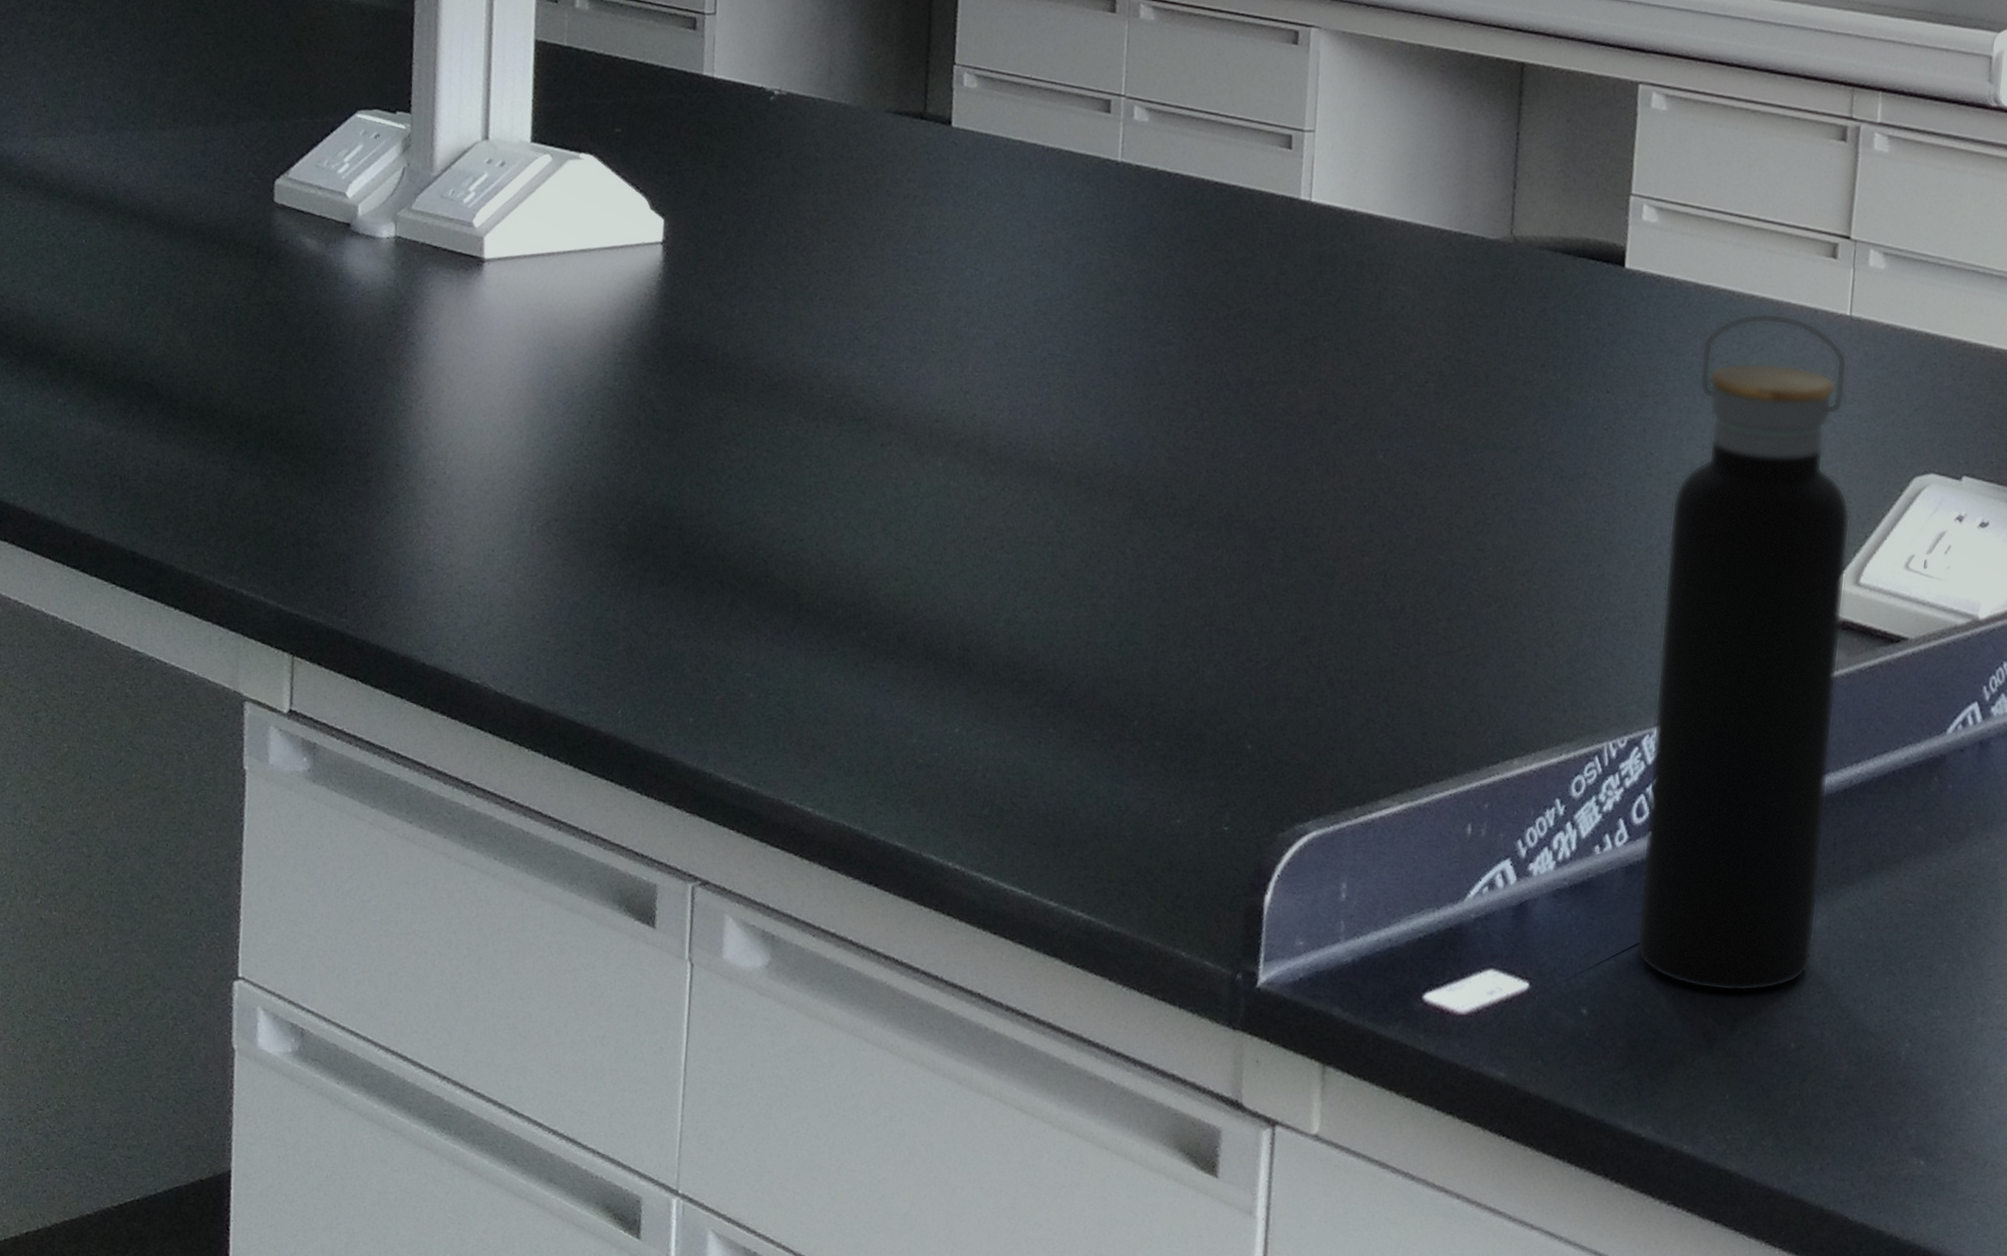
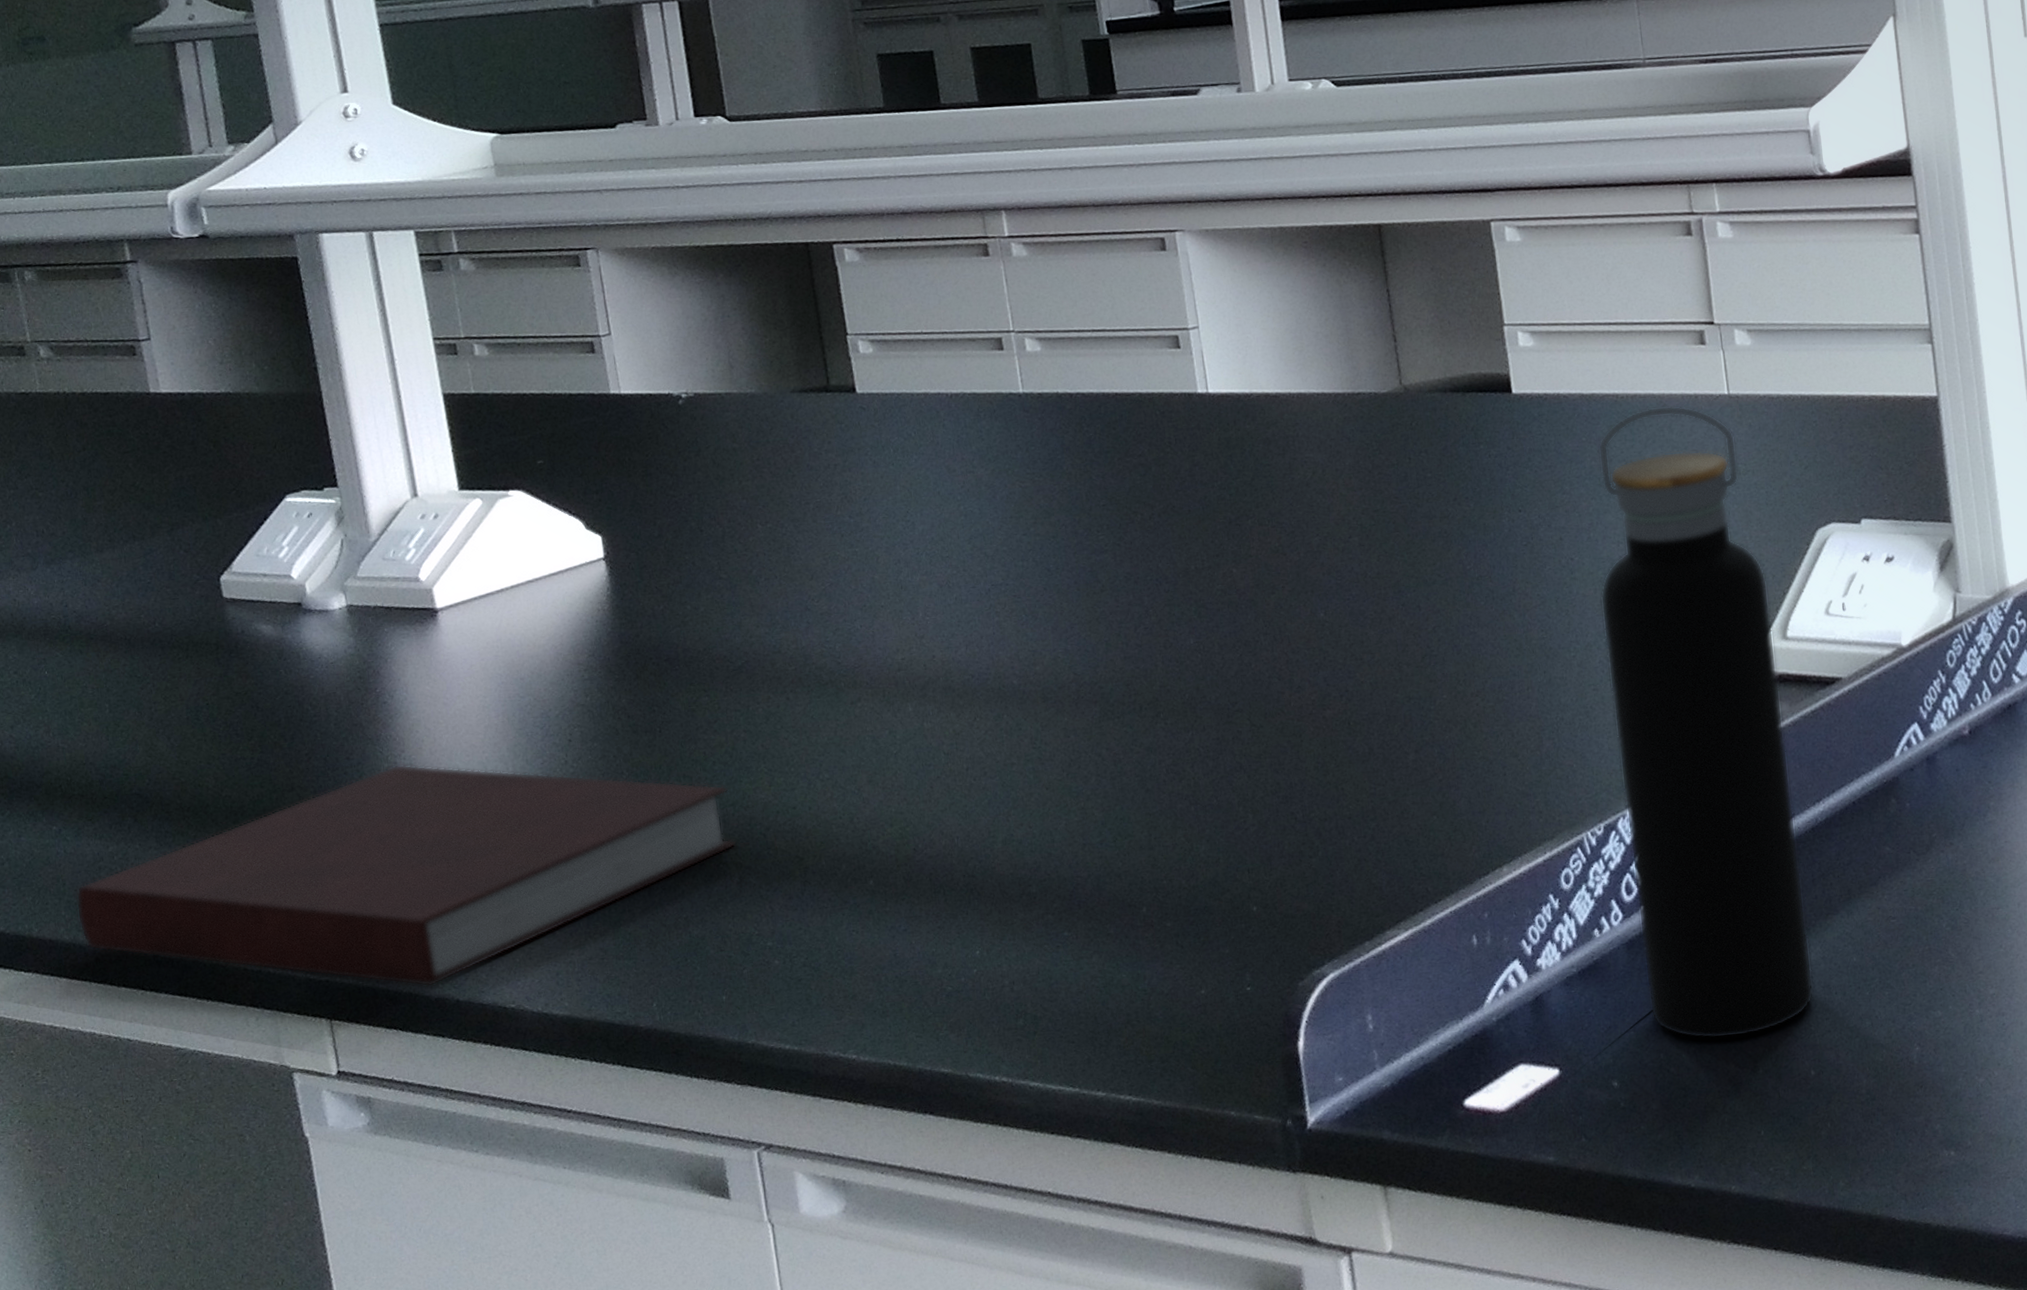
notebook: none [63,409,739,645] -> present [76,764,737,988]

